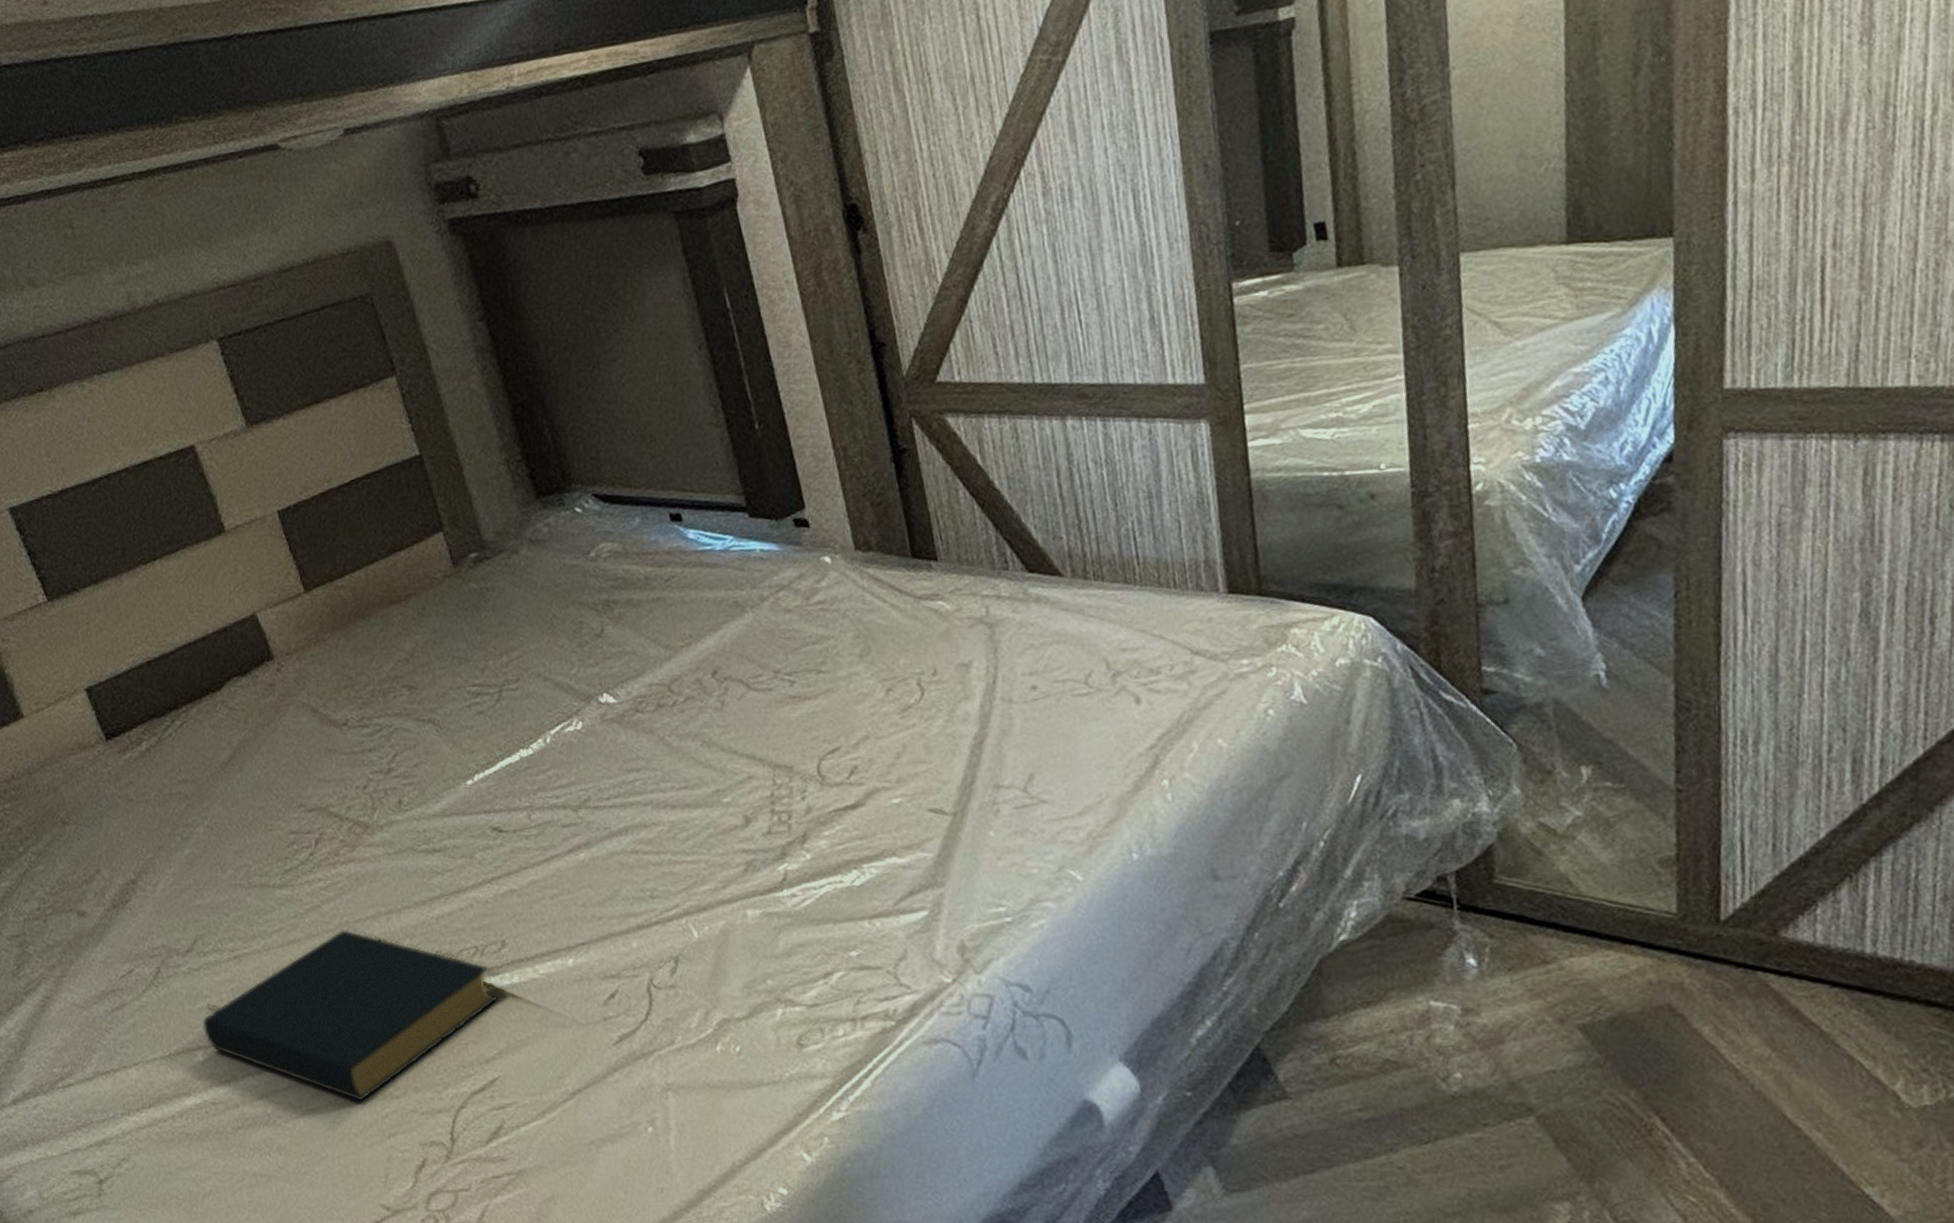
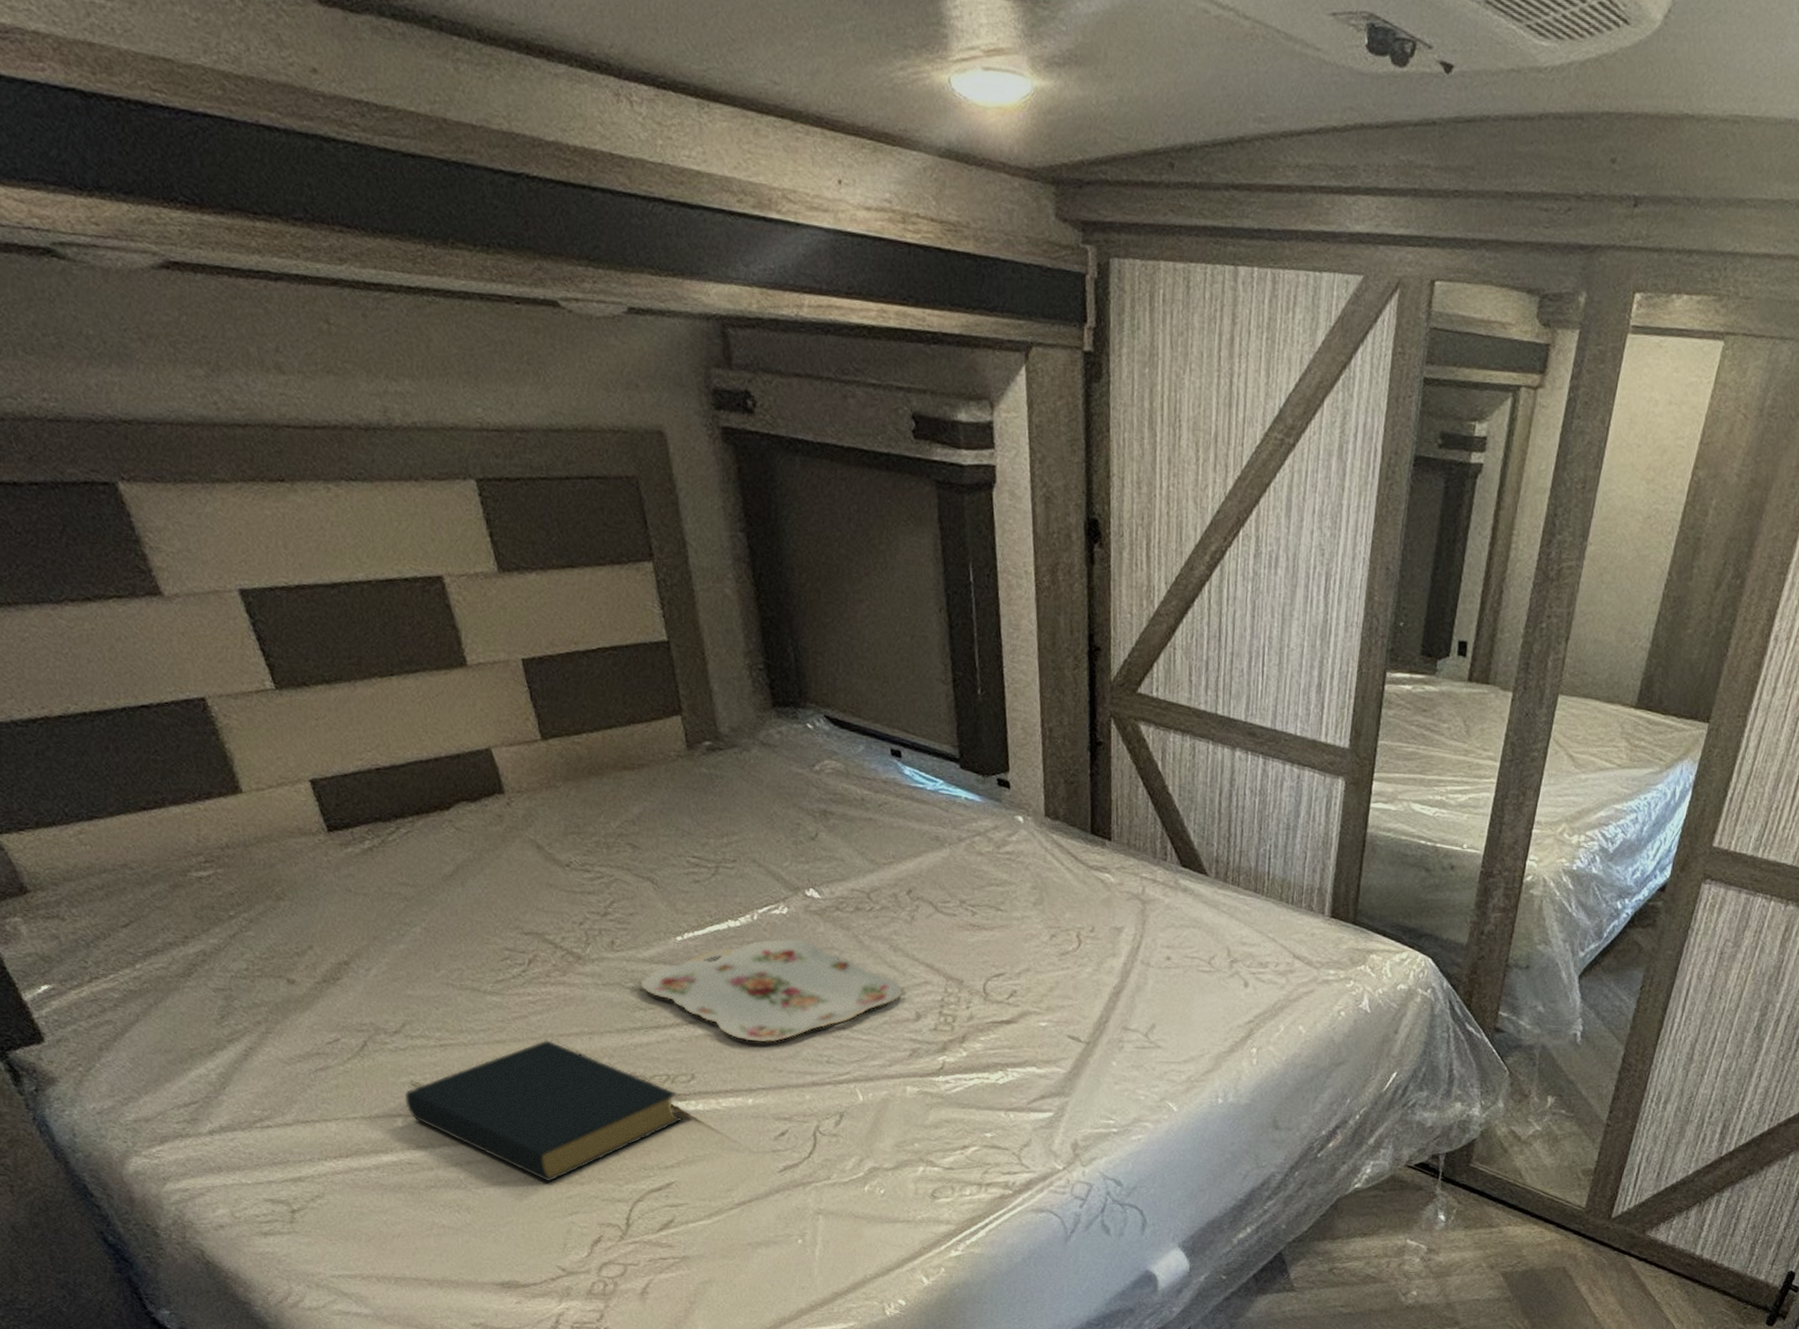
serving tray: none [434,755,725,889] -> present [640,938,903,1043]

